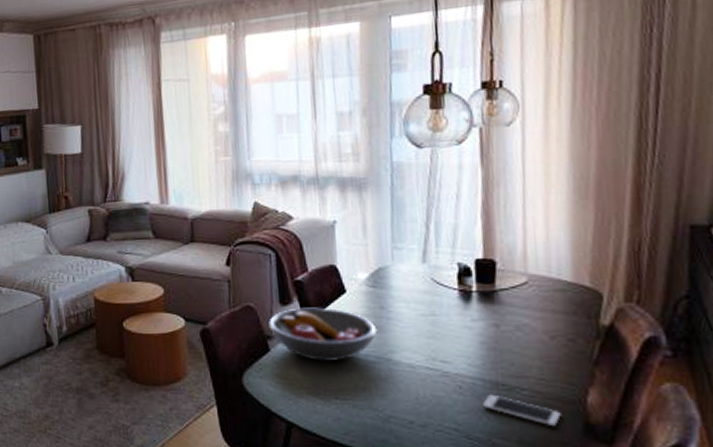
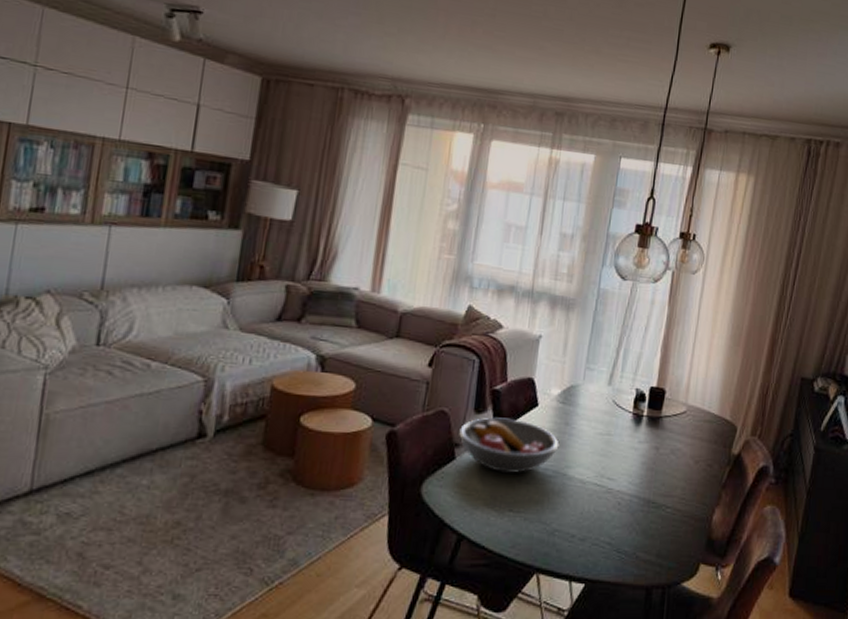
cell phone: present [481,394,561,427] -> none [633,511,692,542]

